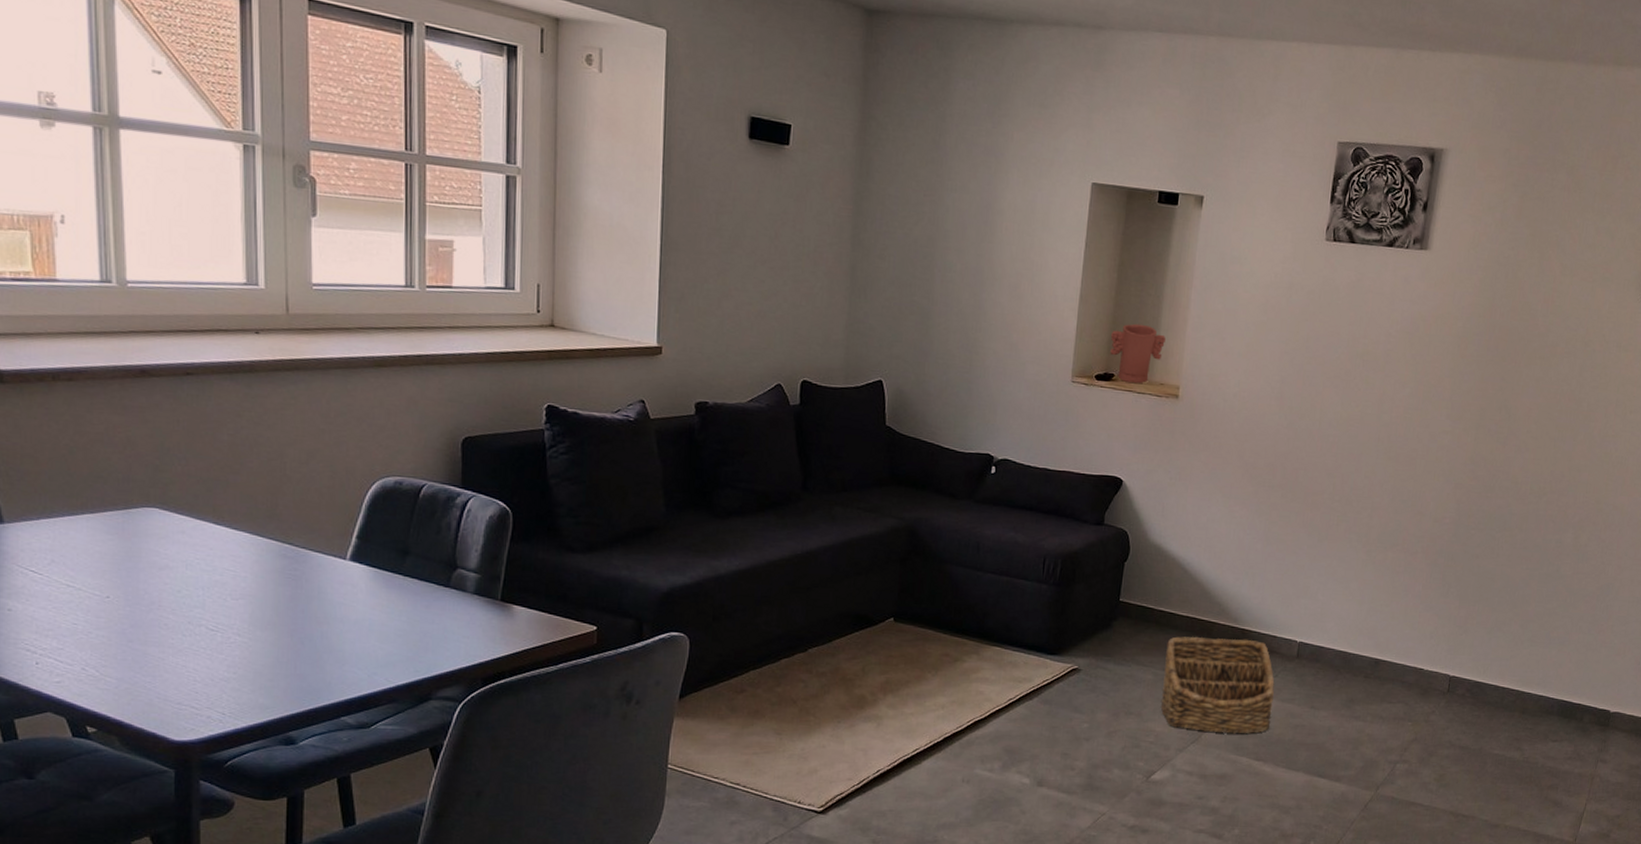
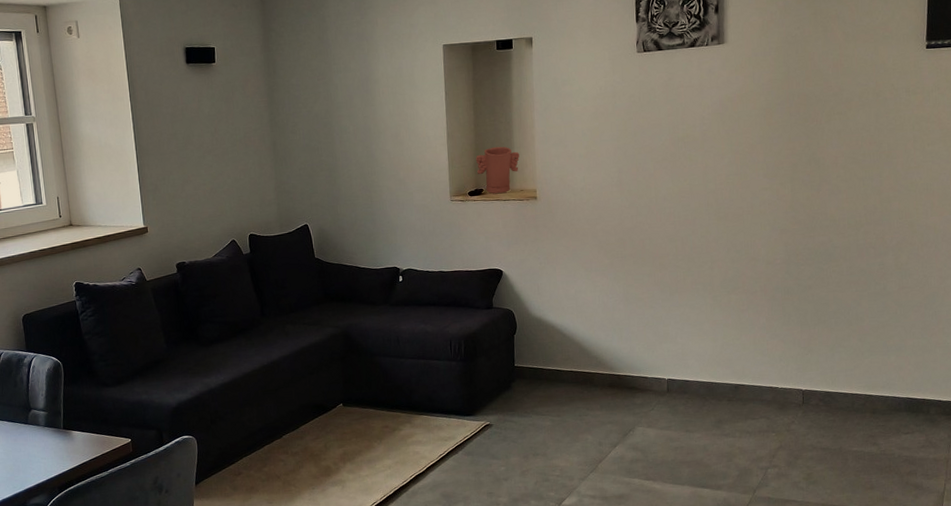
basket: present [1160,636,1275,734] -> none [558,382,654,462]

